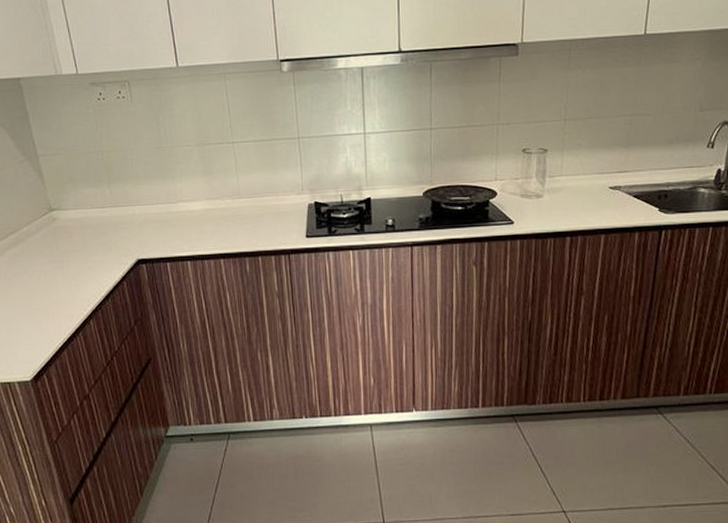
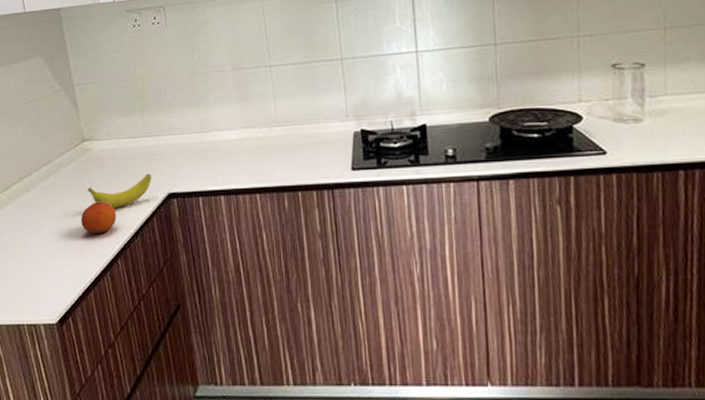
fruit: none [51,268,87,297] -> present [81,201,116,233]
banana: none [56,241,120,273] -> present [87,173,151,208]

